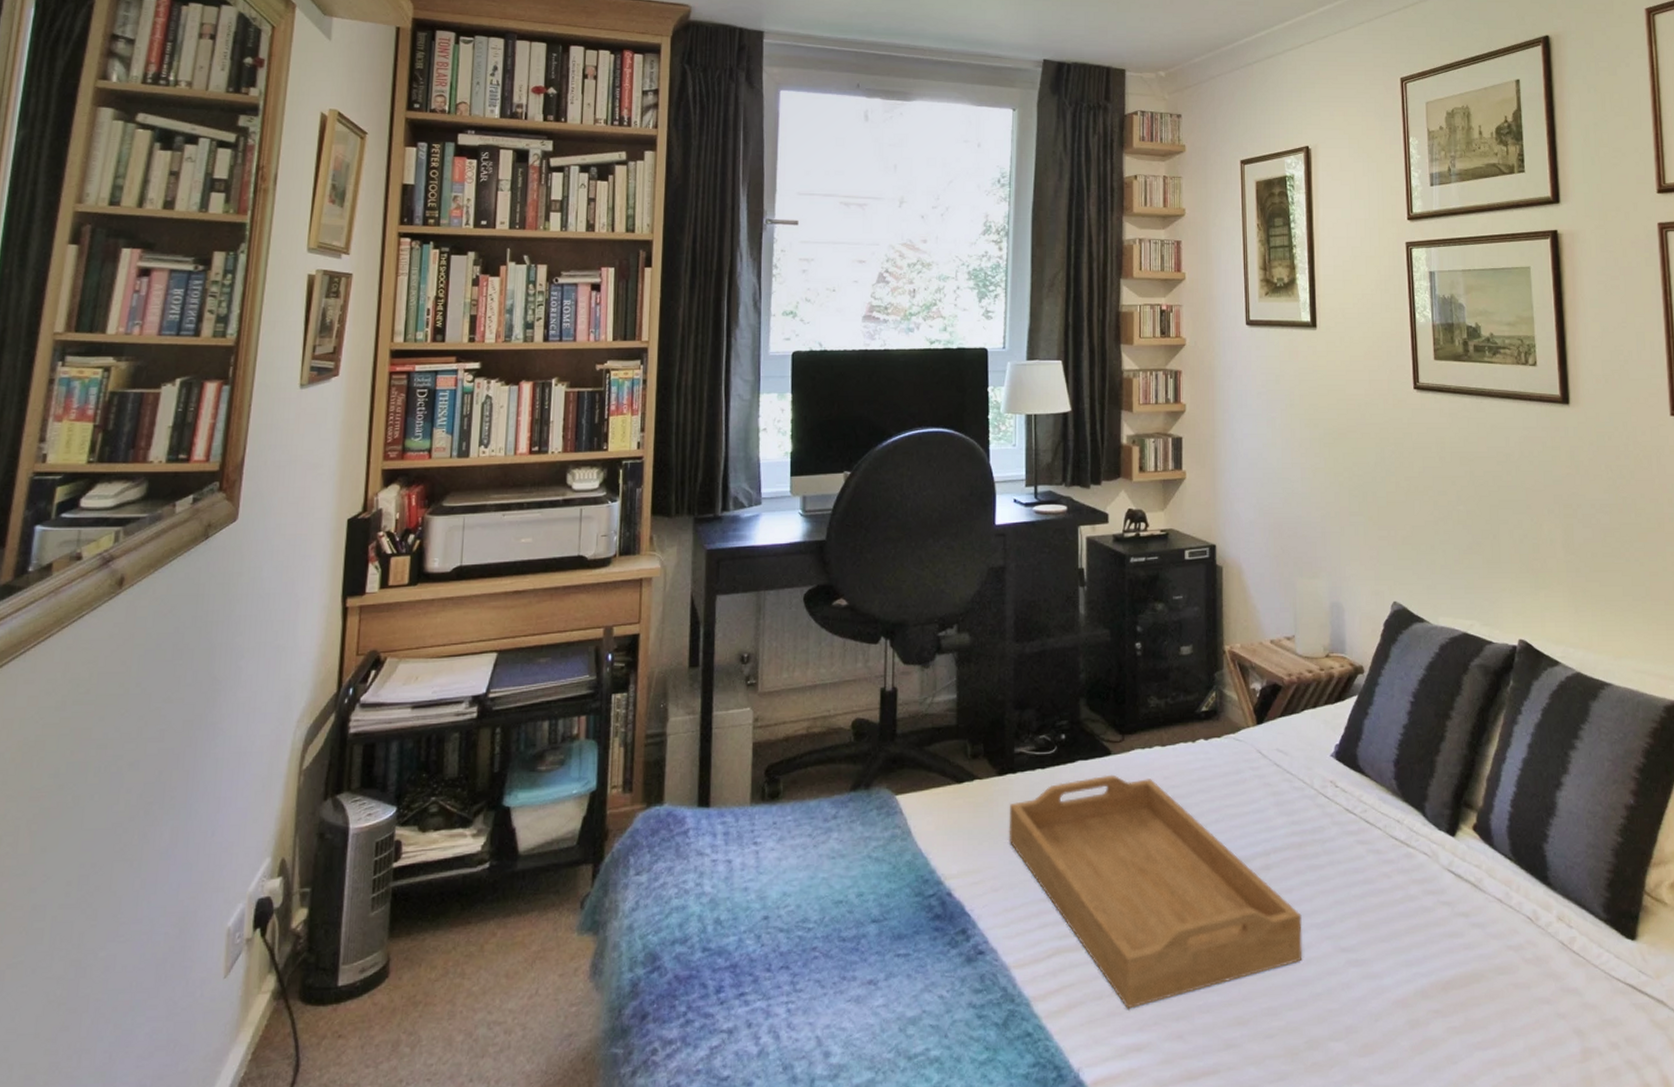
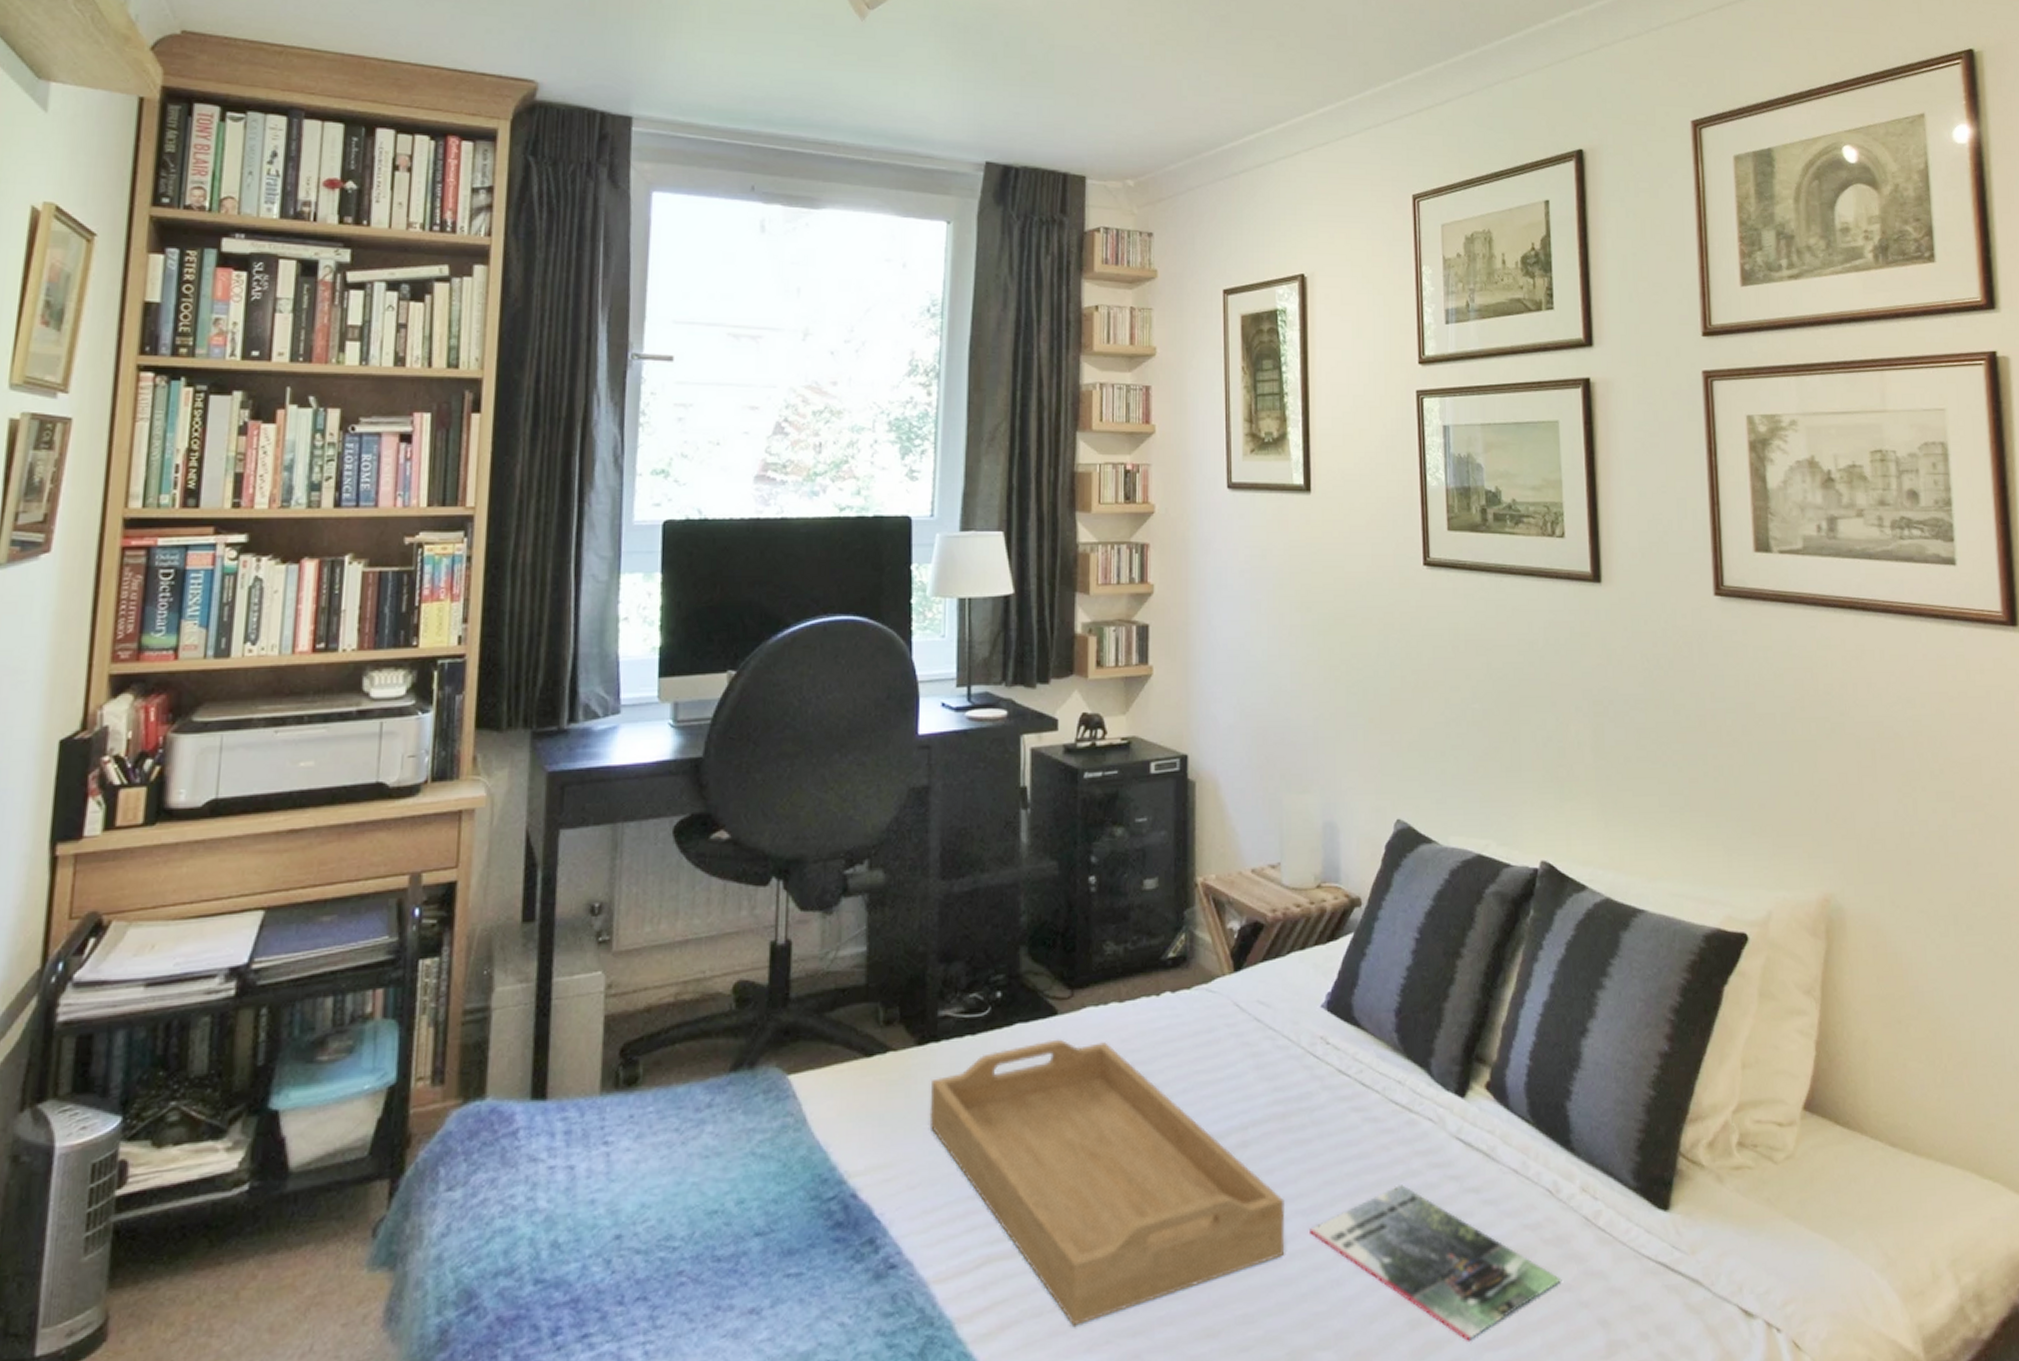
magazine: none [1323,907,1542,1042] -> present [1310,1185,1562,1343]

